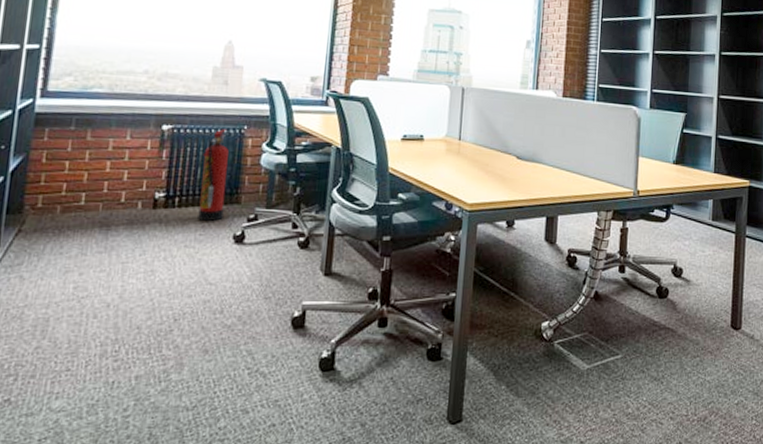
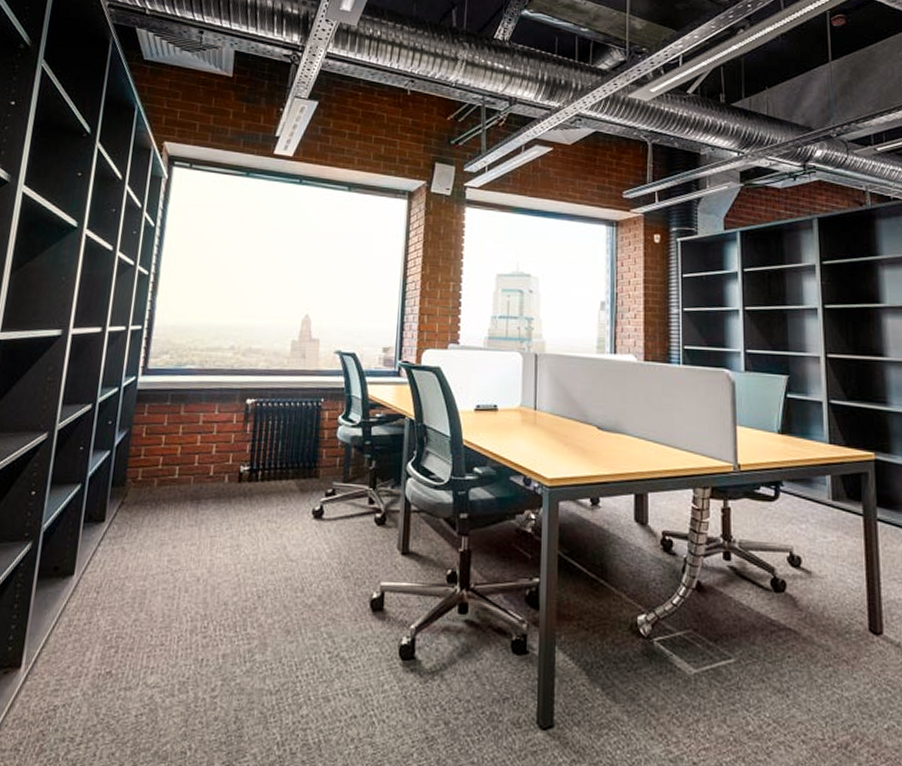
fire extinguisher: present [198,129,229,221] -> none [279,402,307,495]

